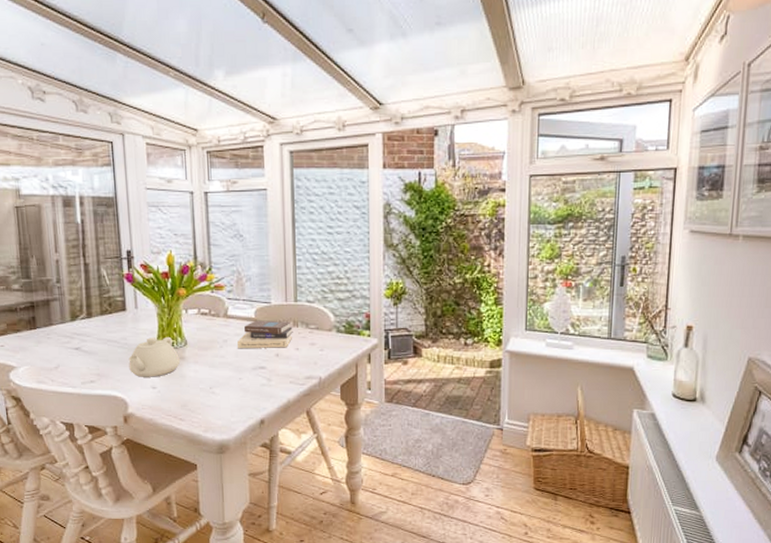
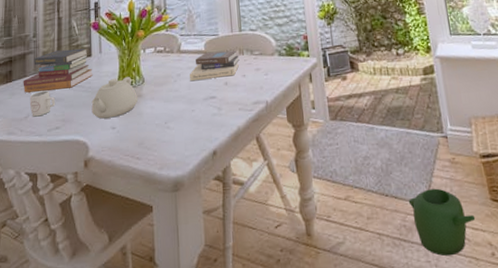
books: none [49,300,129,342] -> present [23,48,93,93]
mug: none [58,342,89,368] -> present [29,90,56,117]
watering can: none [454,474,516,531] -> present [408,188,476,256]

